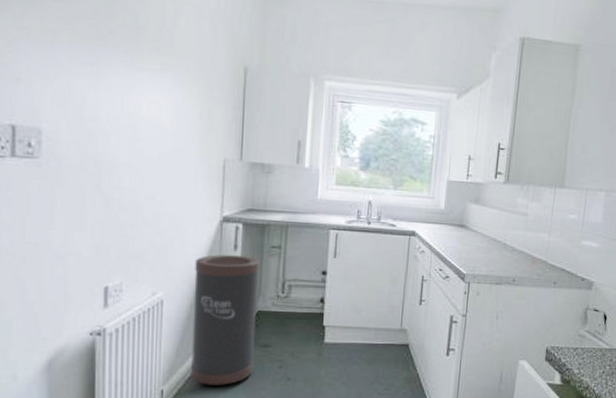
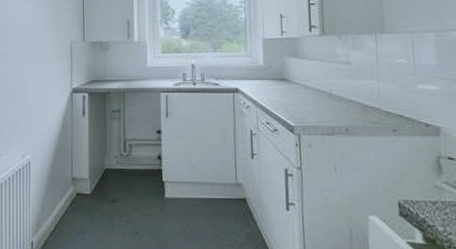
trash can: present [189,254,260,385] -> none [53,121,105,238]

